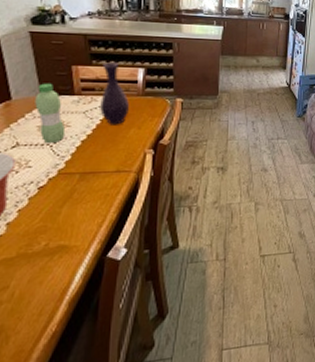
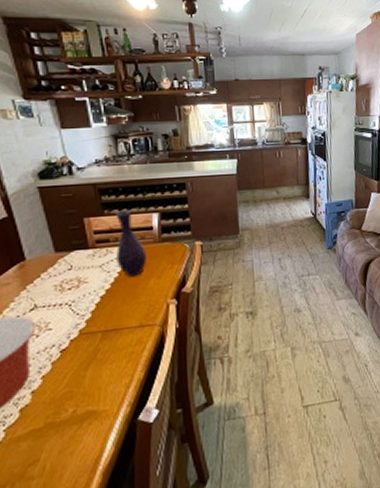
water bottle: present [35,83,66,144] -> none [49,239,83,303]

